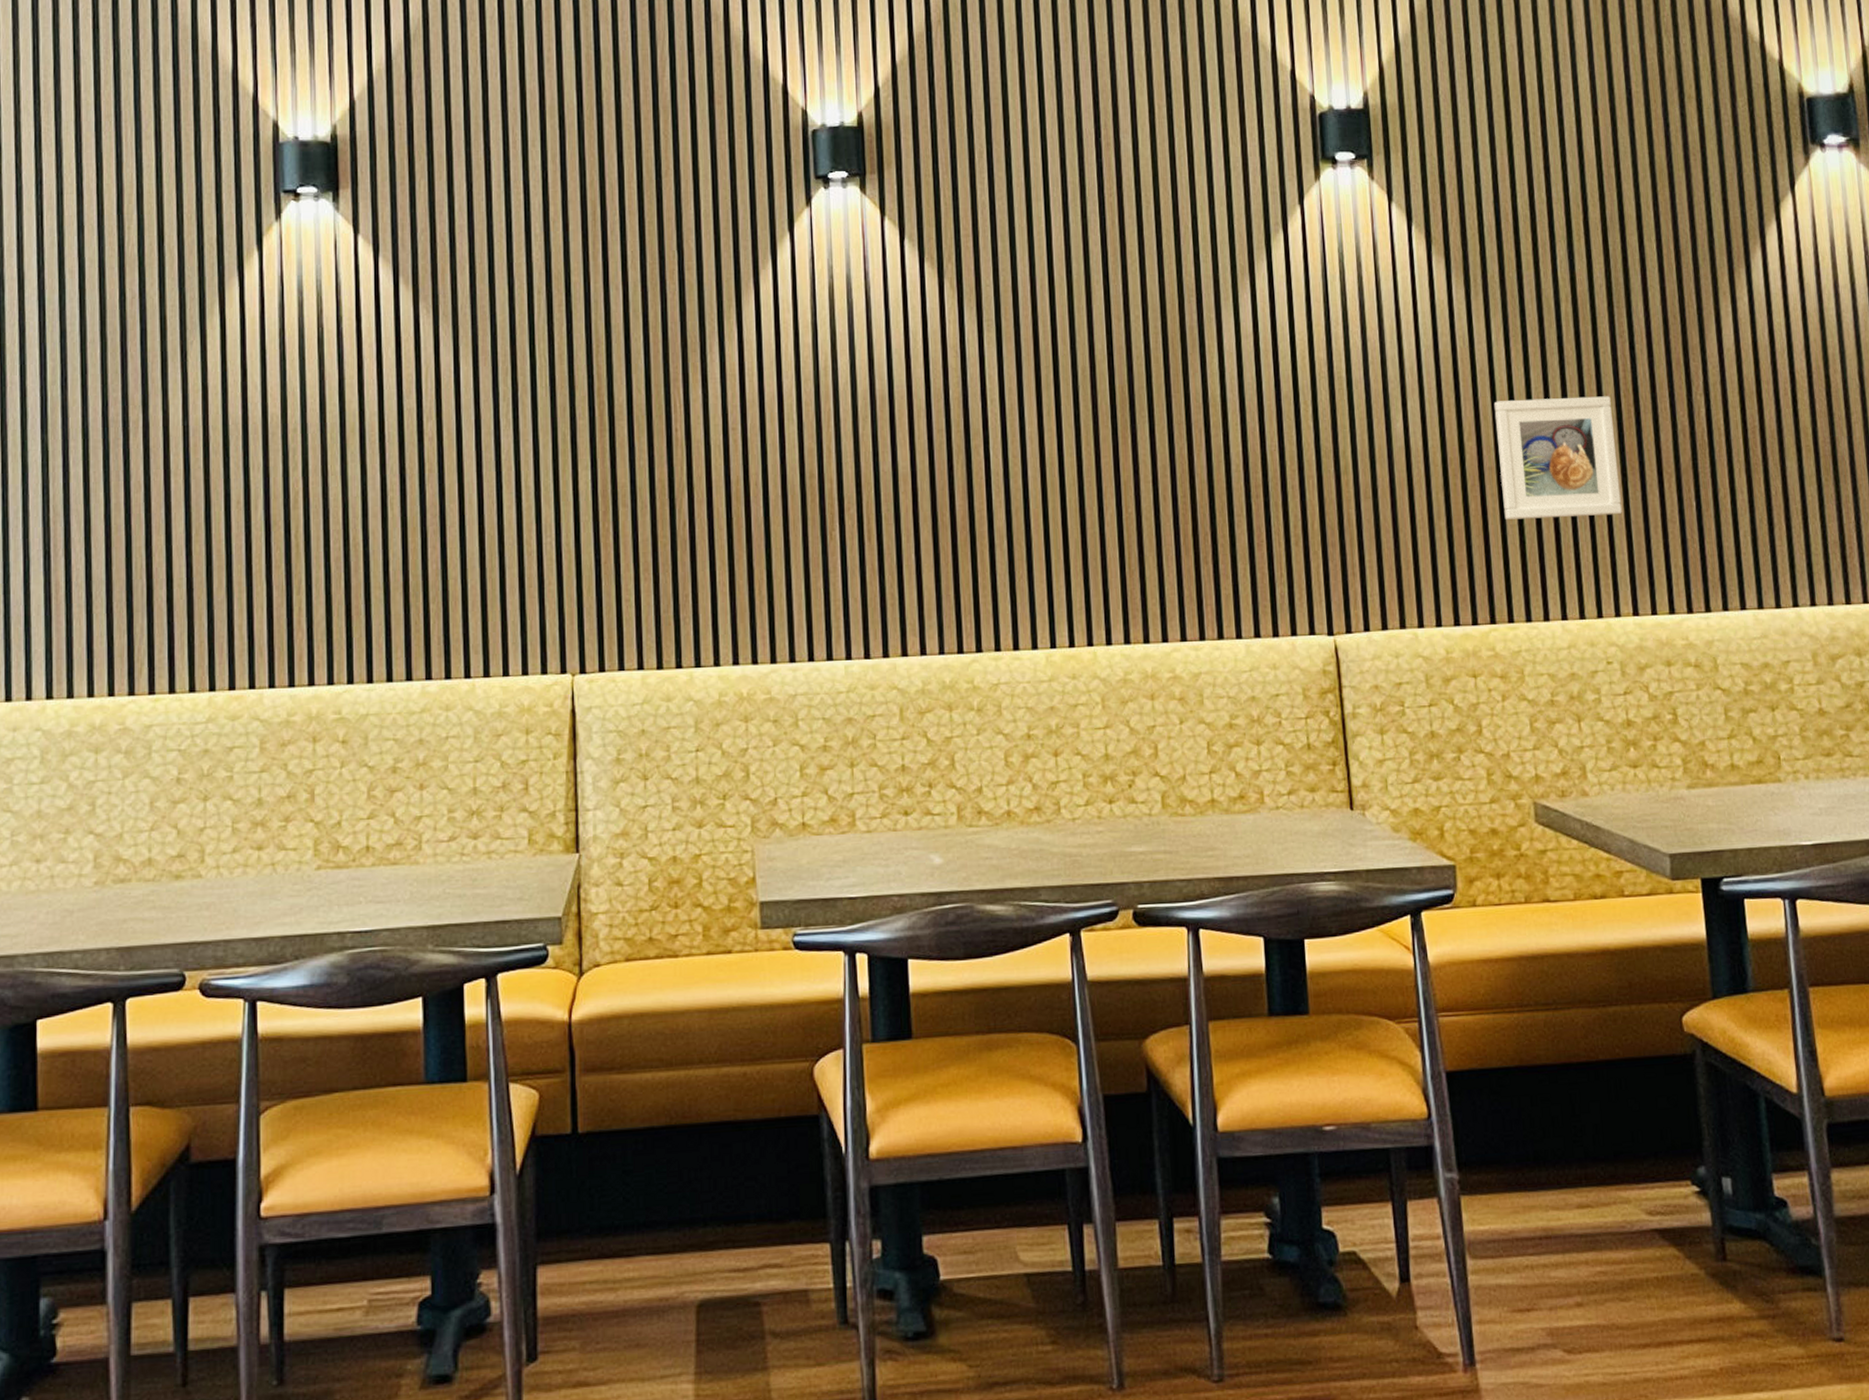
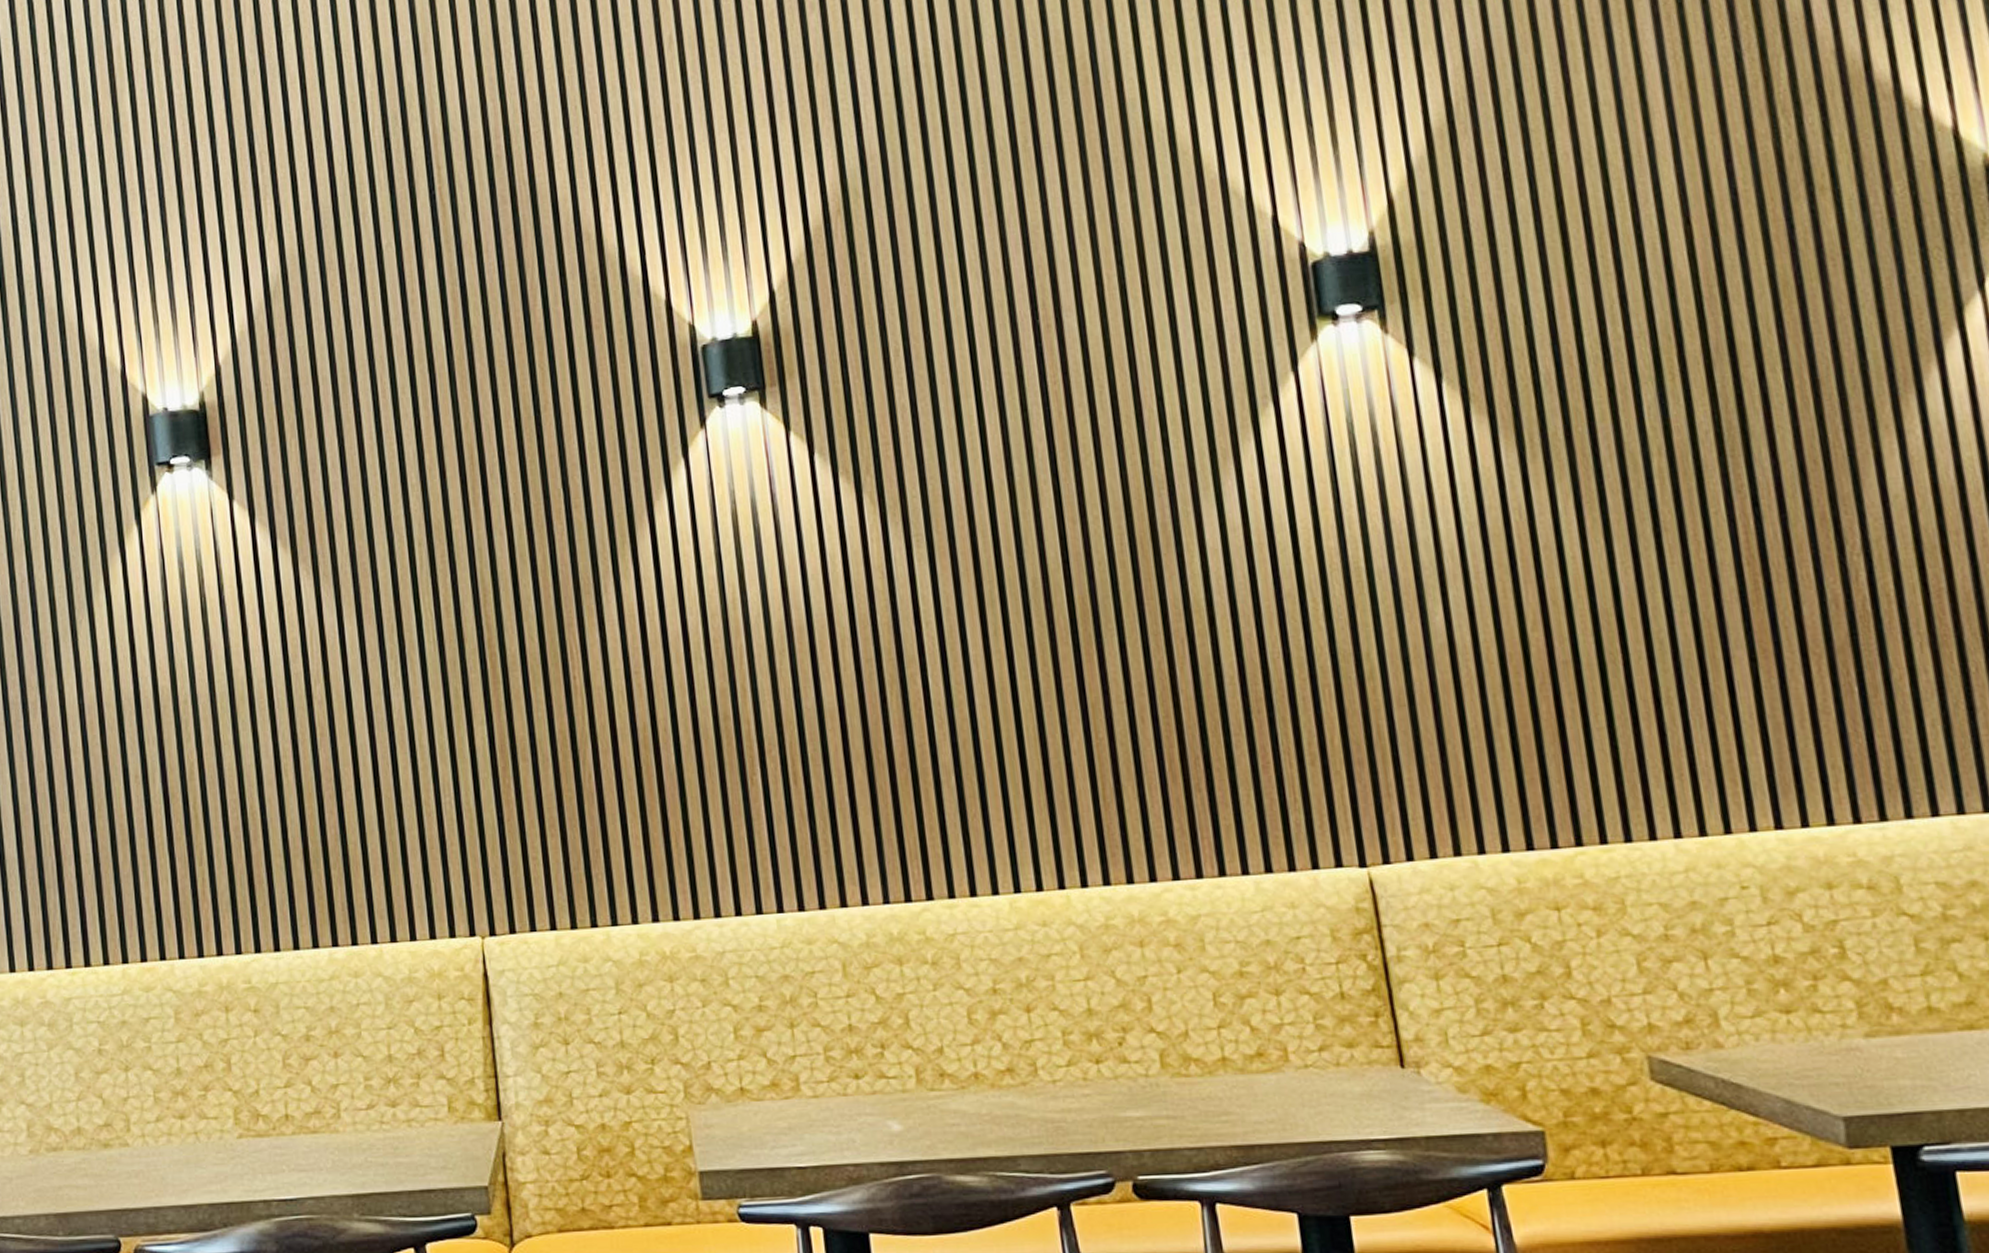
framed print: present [1494,396,1622,520] -> none [1565,565,1753,722]

